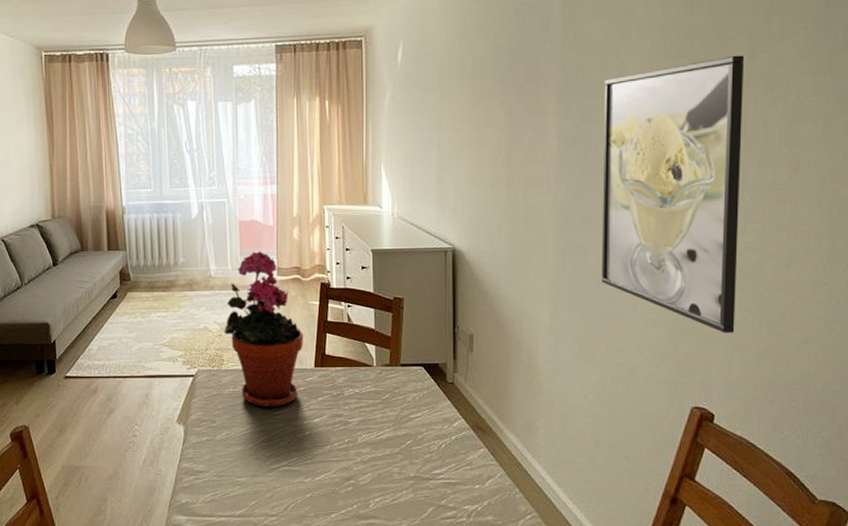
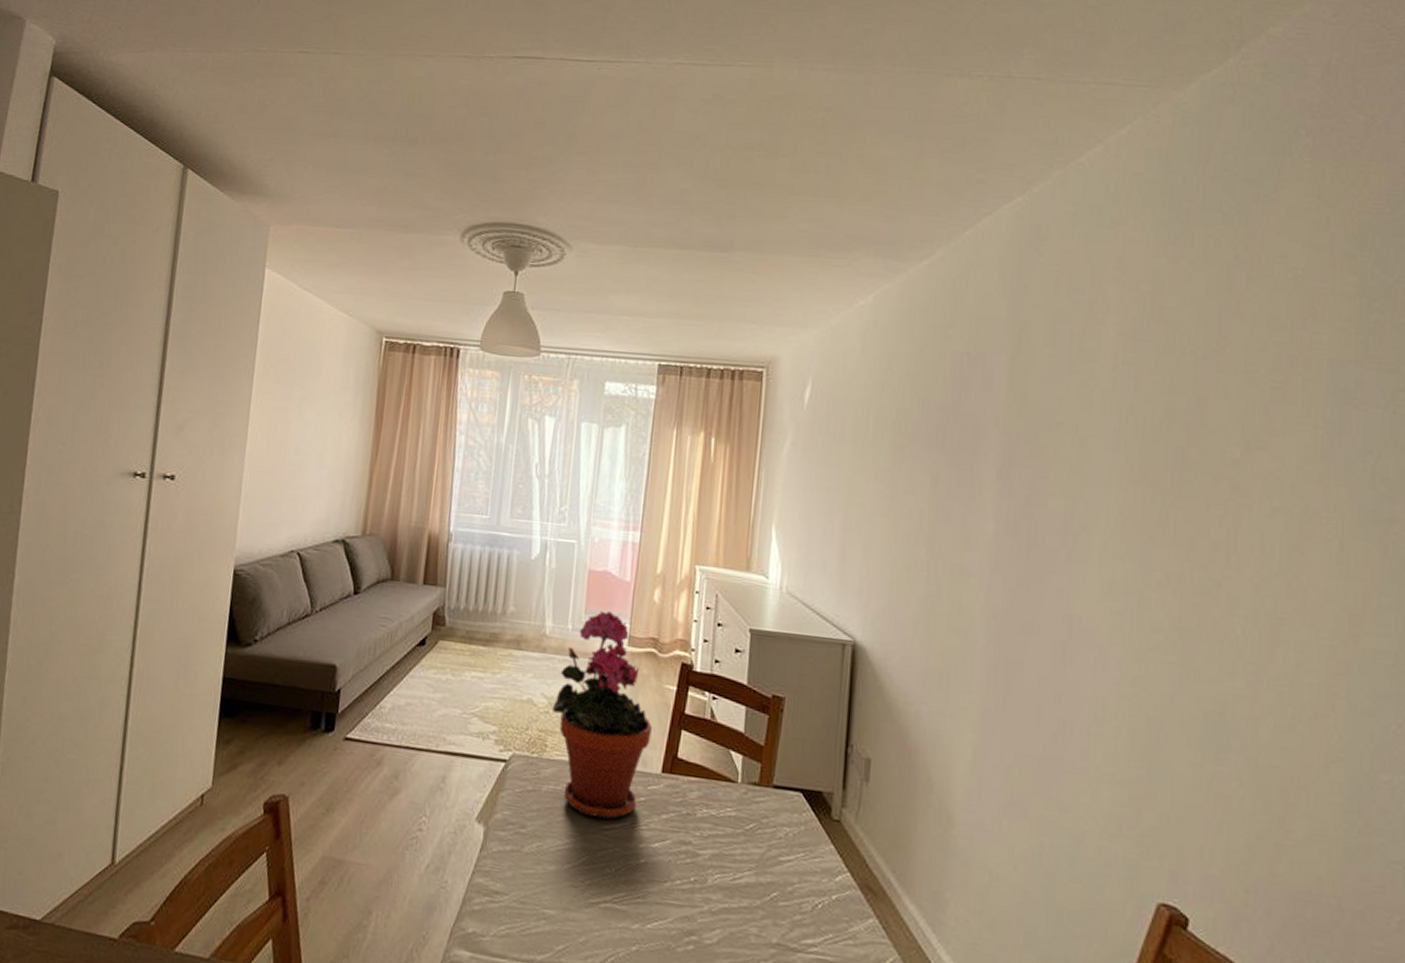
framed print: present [601,55,745,333] -> none [1043,448,1237,808]

